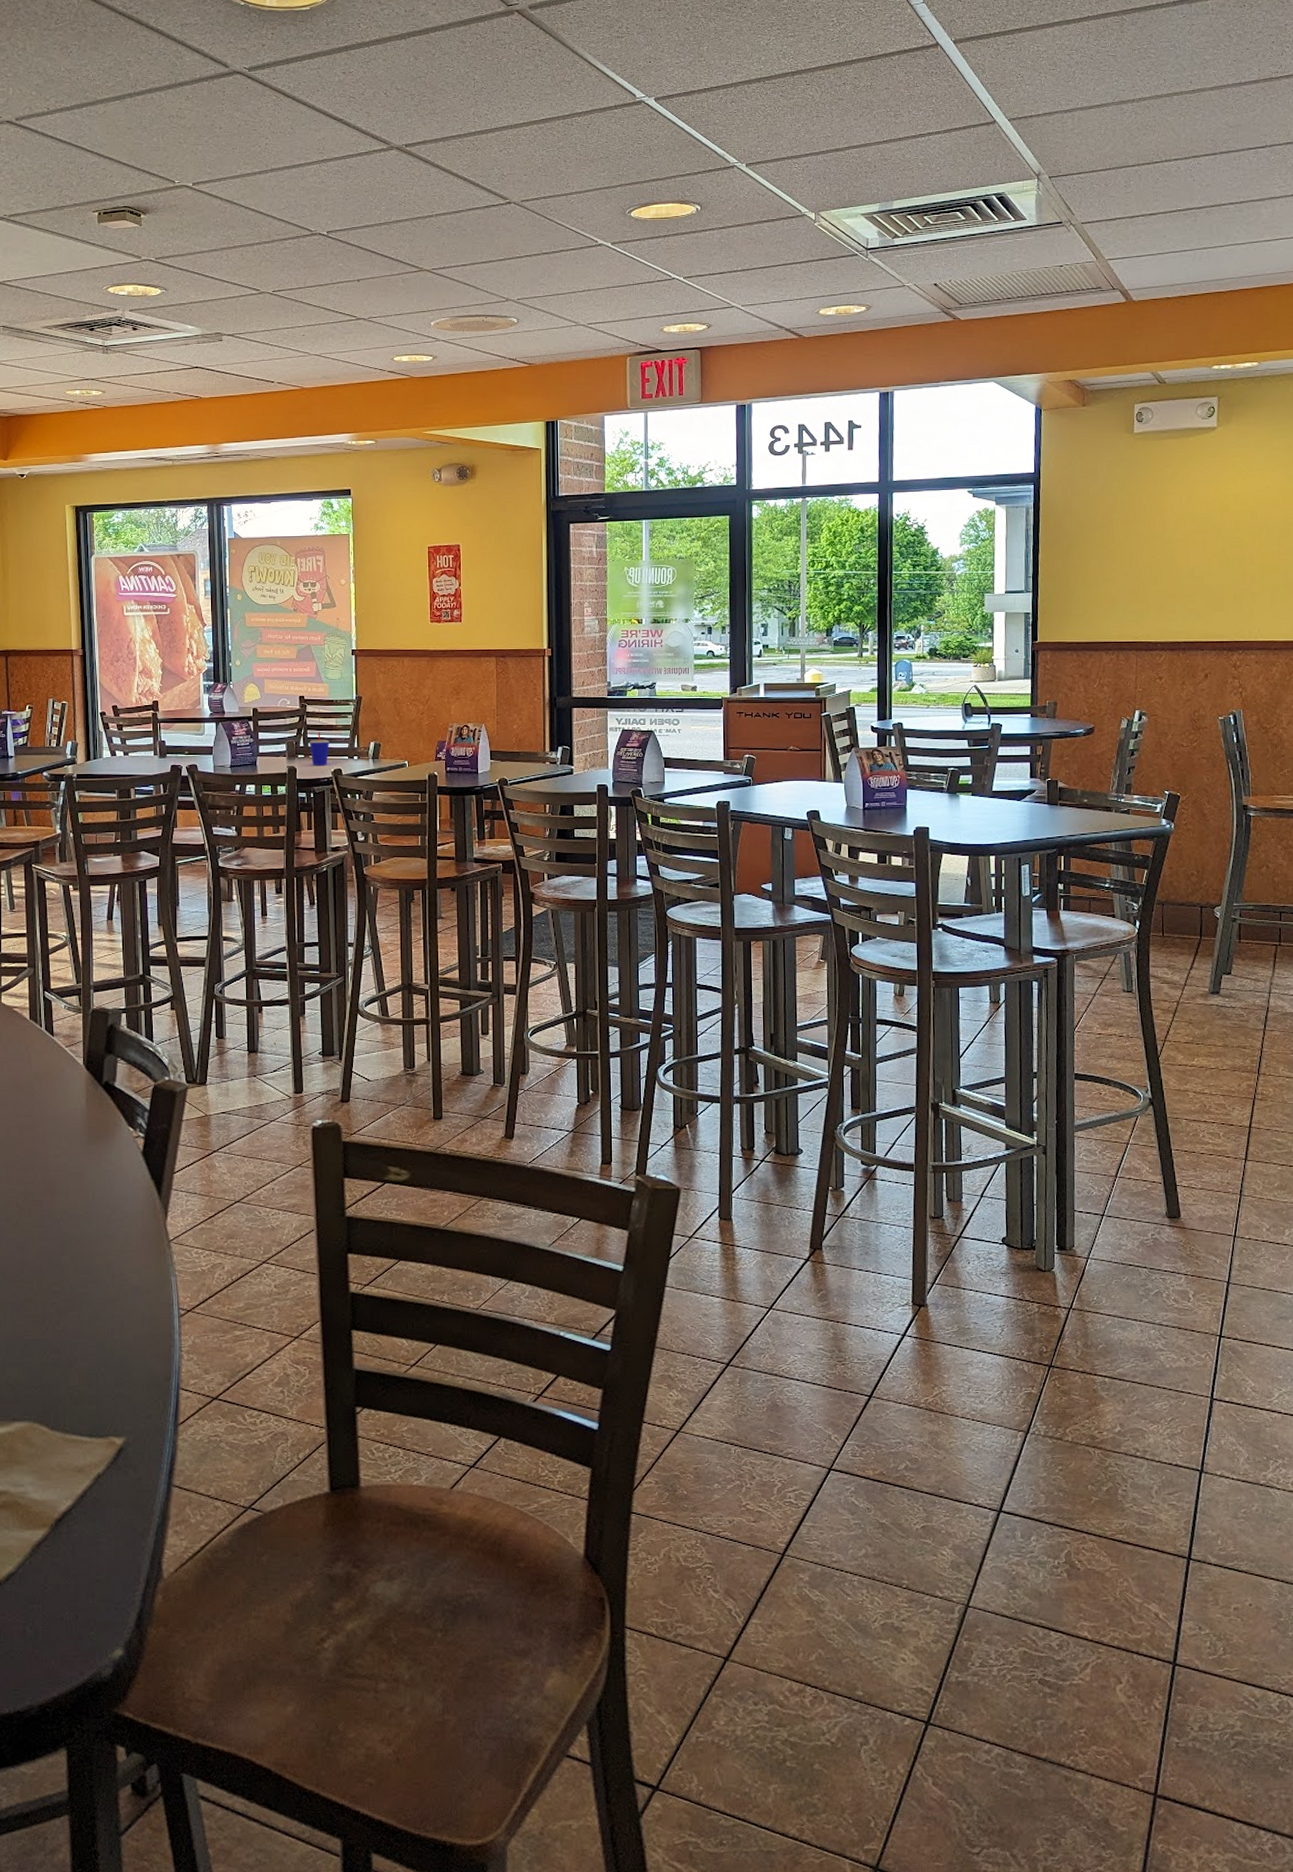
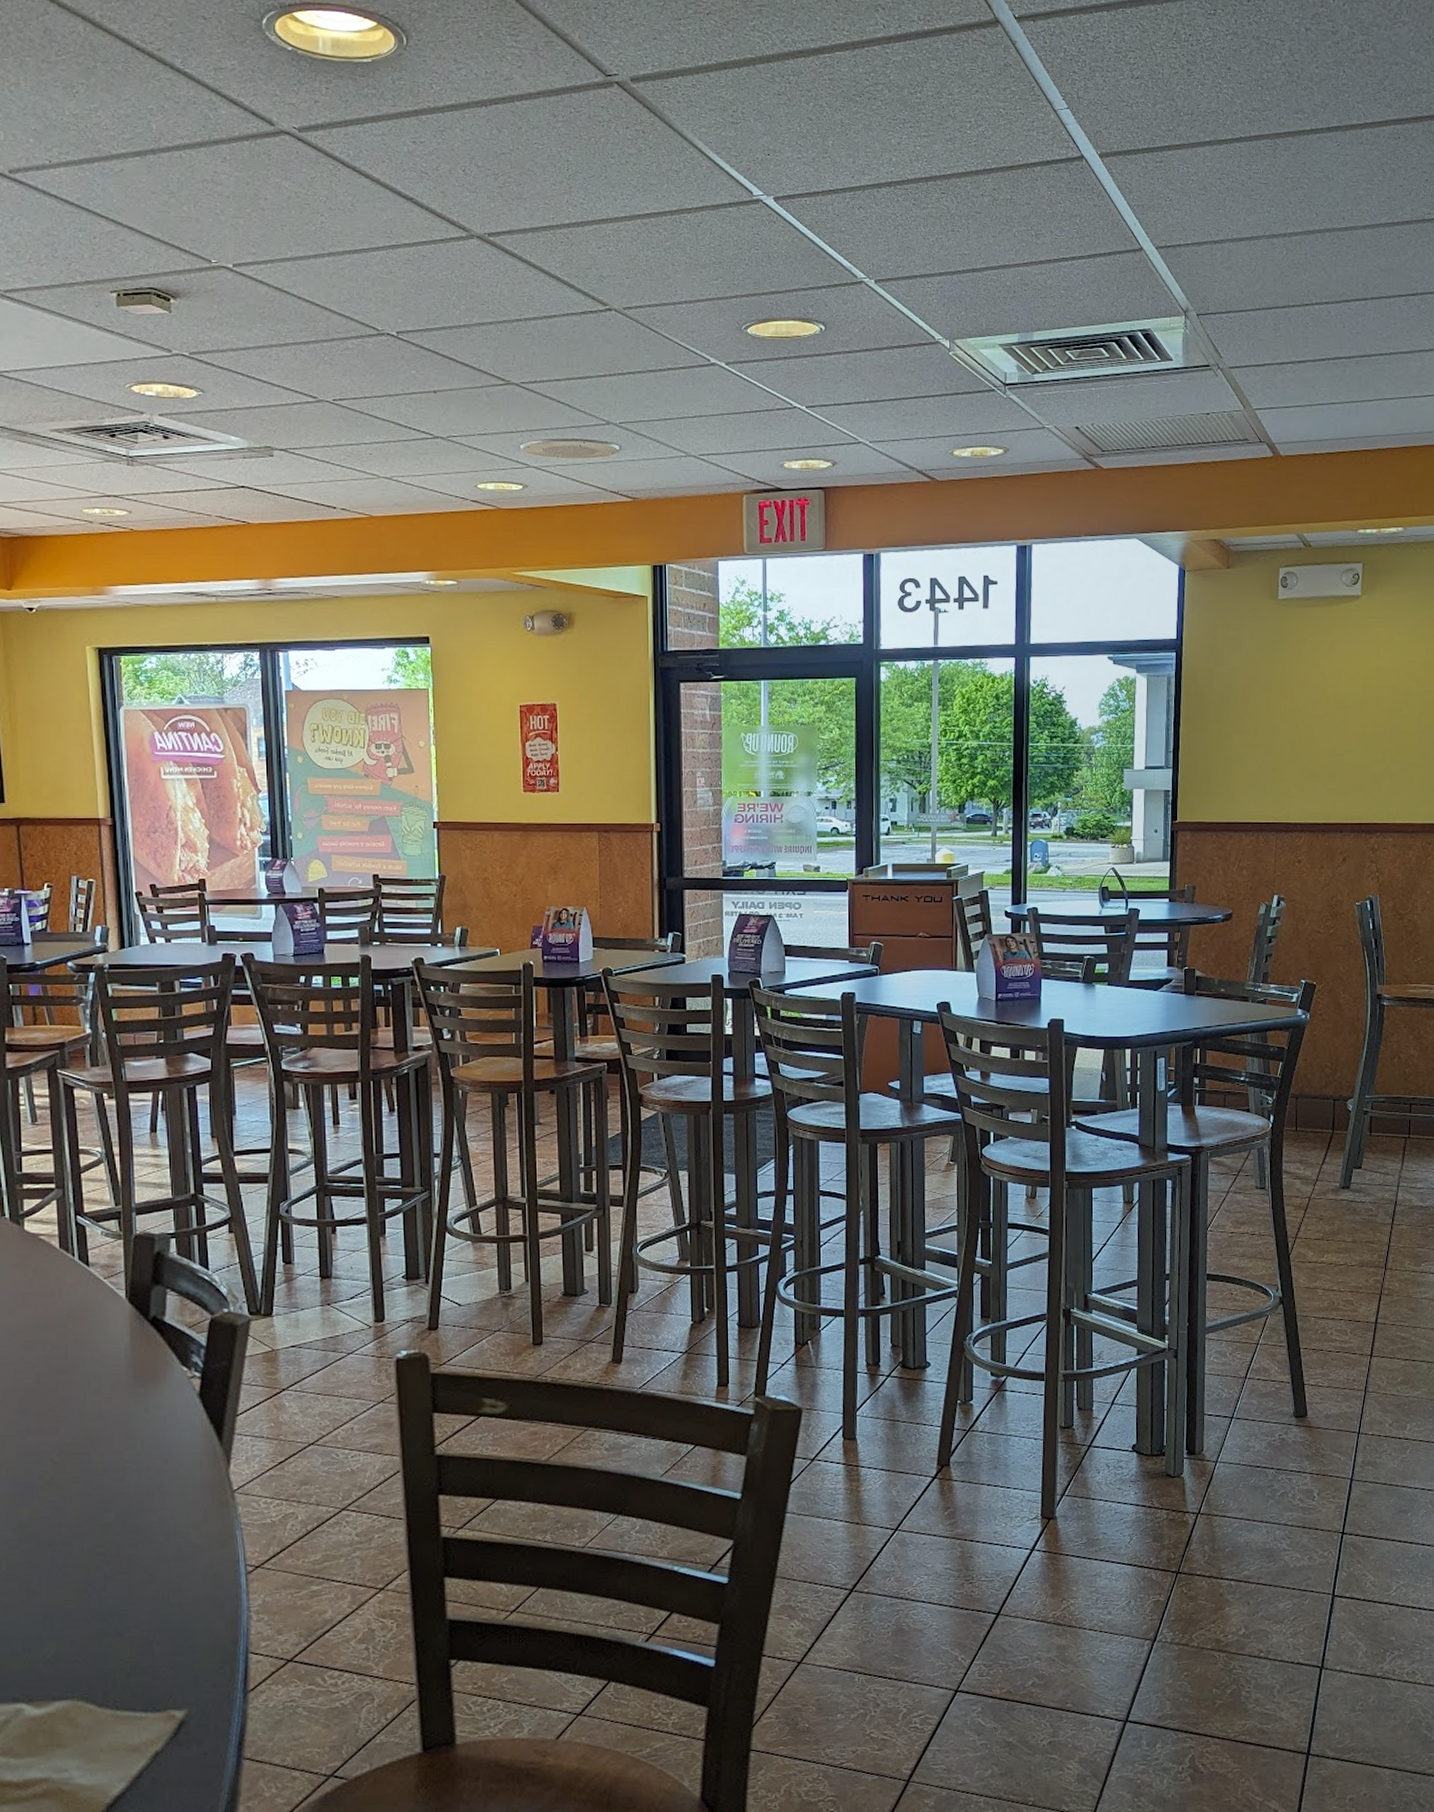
beverage cup: present [309,732,330,766] -> none [385,915,410,954]

